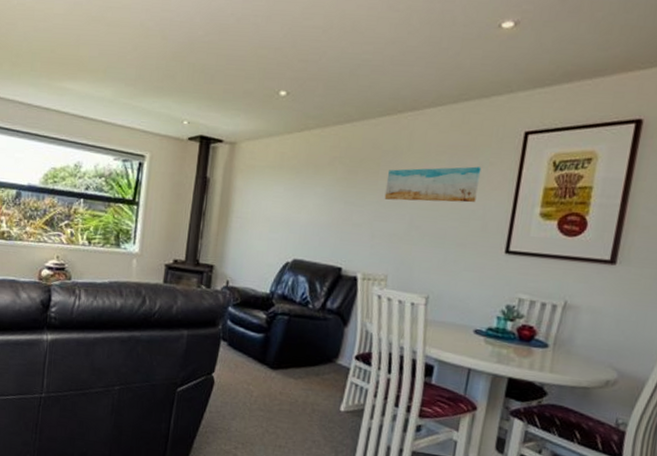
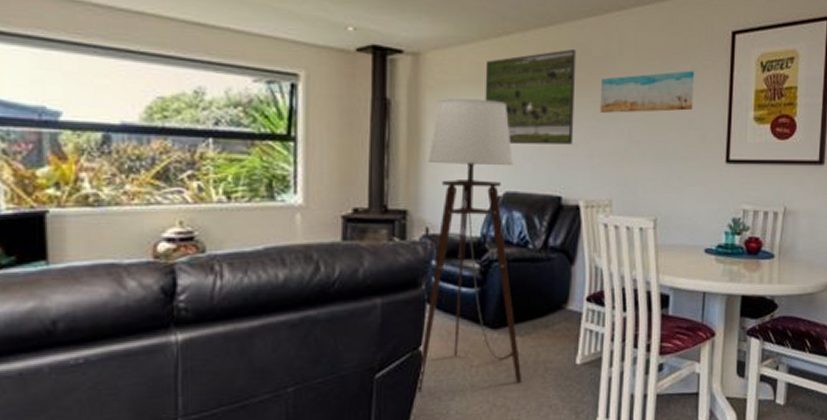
floor lamp: none [206,180,303,417] -> present [415,98,522,393]
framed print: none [284,143,368,225] -> present [485,48,576,145]

